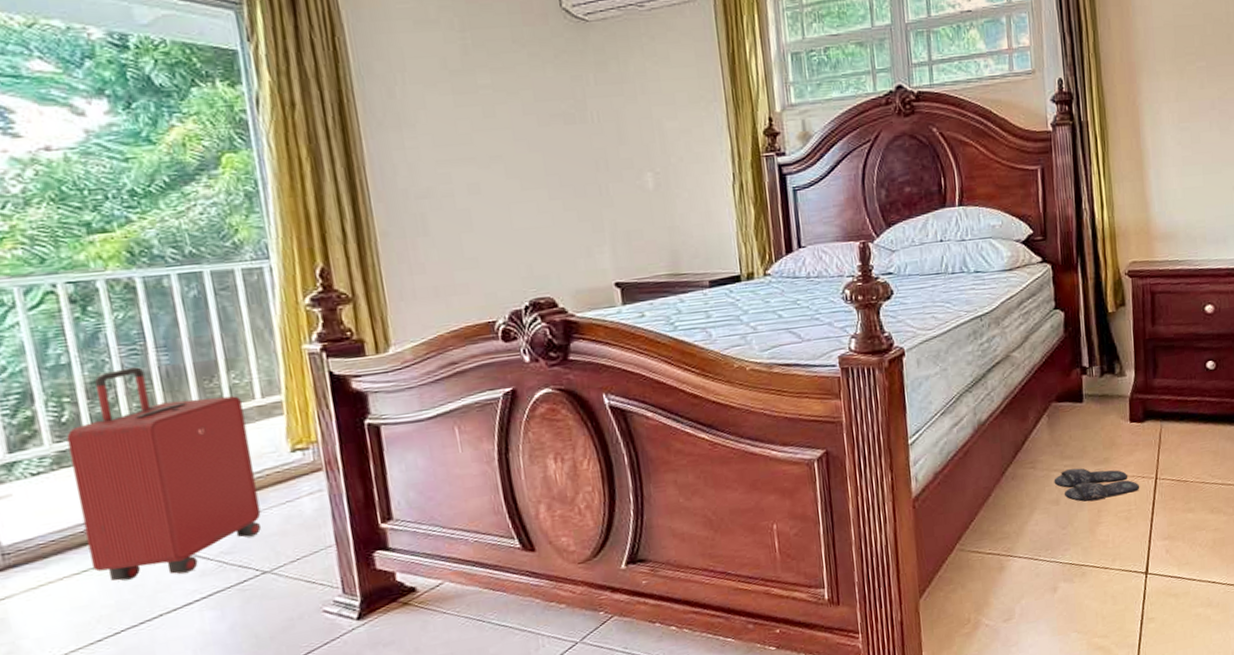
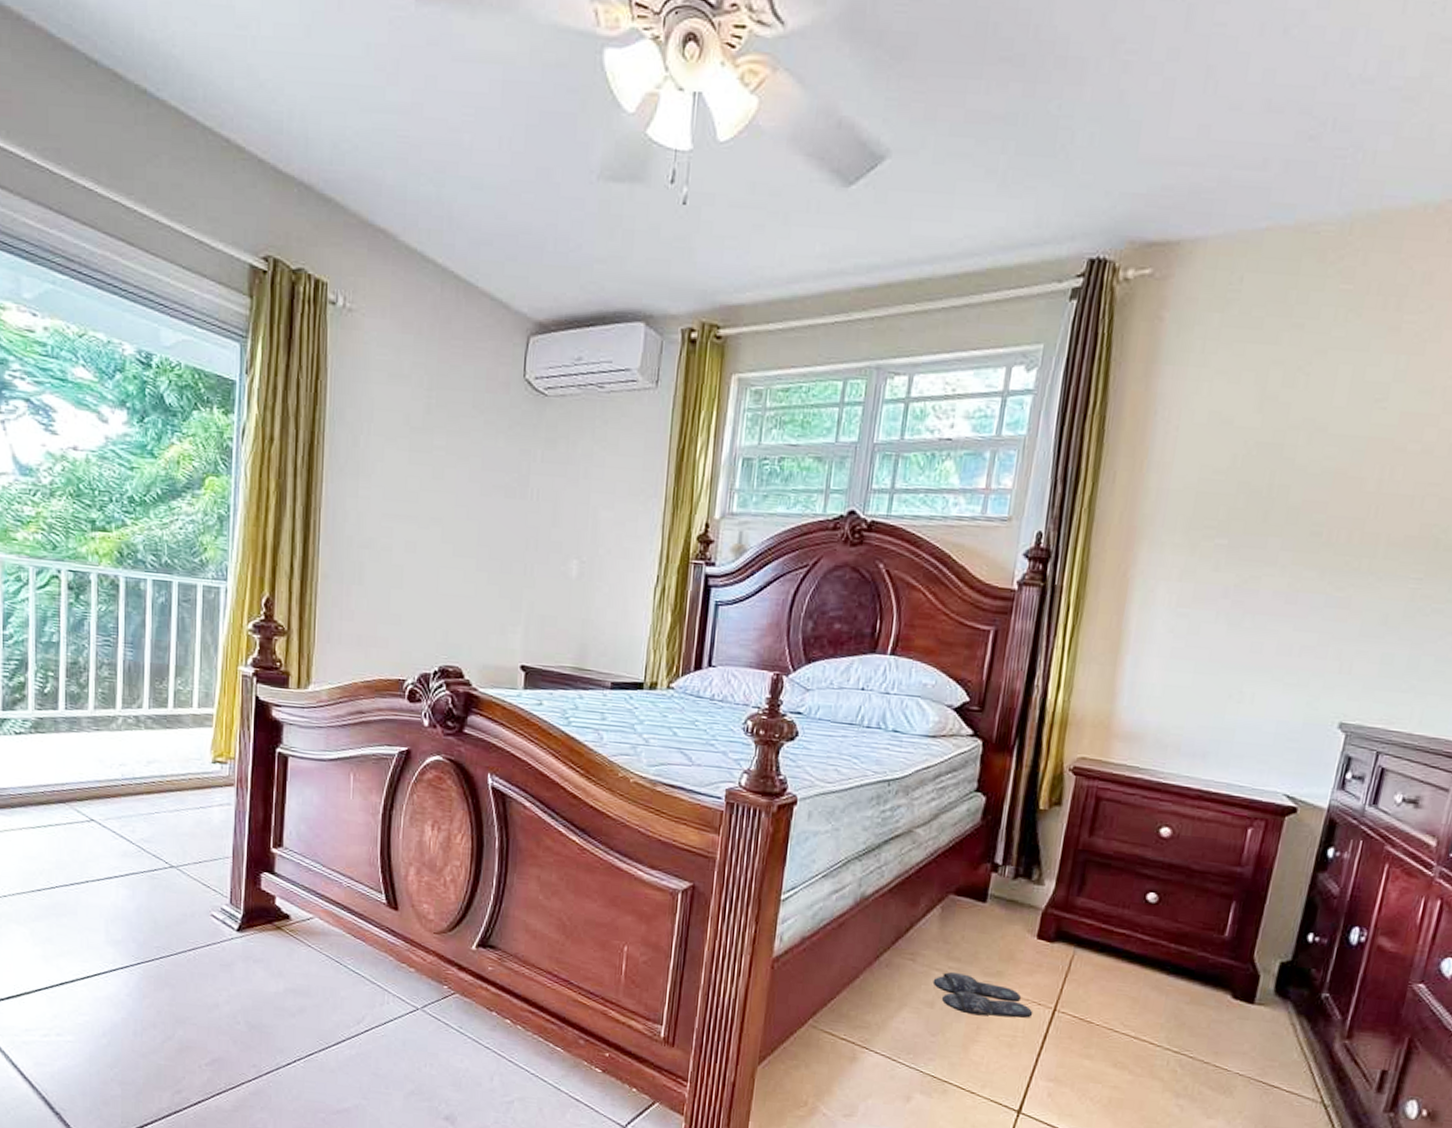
suitcase: present [66,367,261,582] -> none [45,656,181,850]

